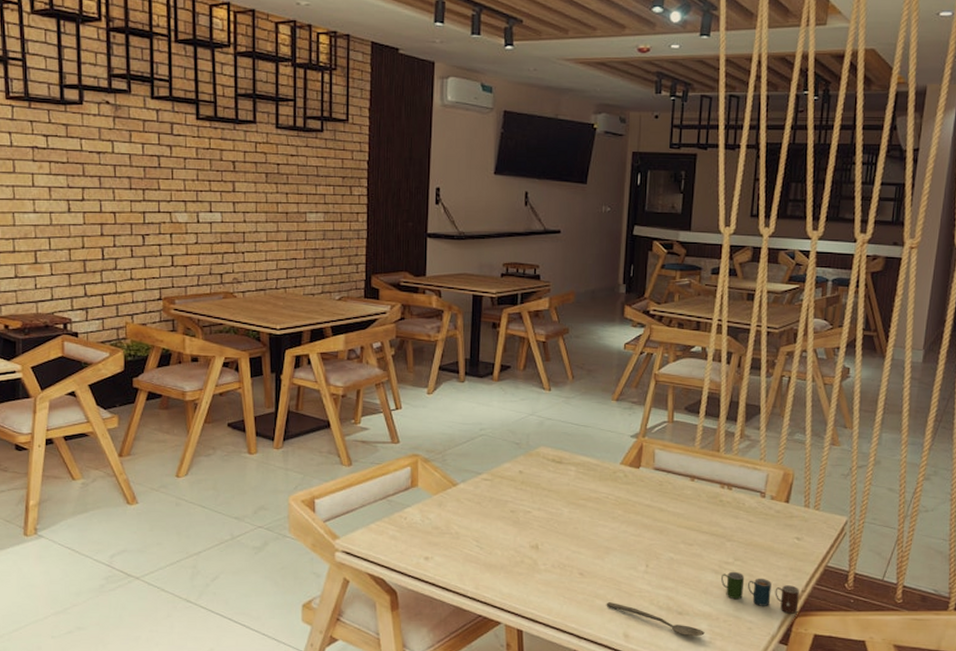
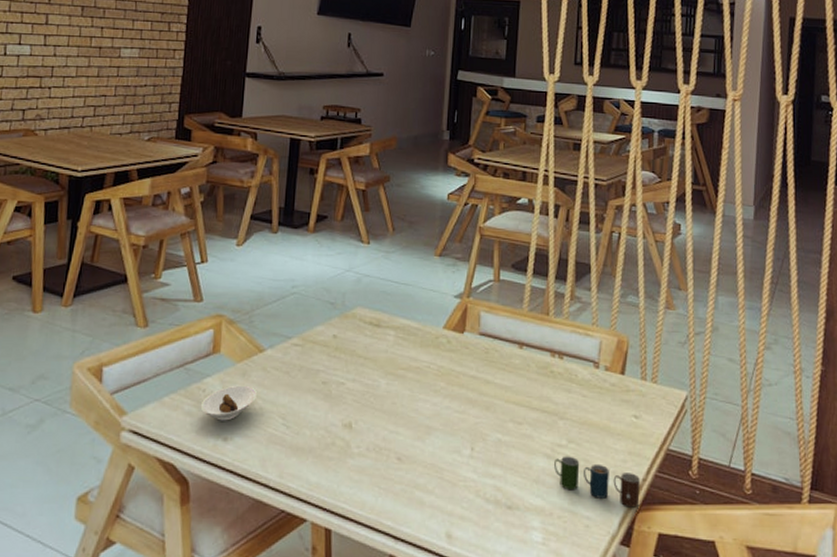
saucer: none [403,513,452,543] -> present [200,385,257,421]
spoon: present [606,602,705,636] -> none [426,494,537,536]

